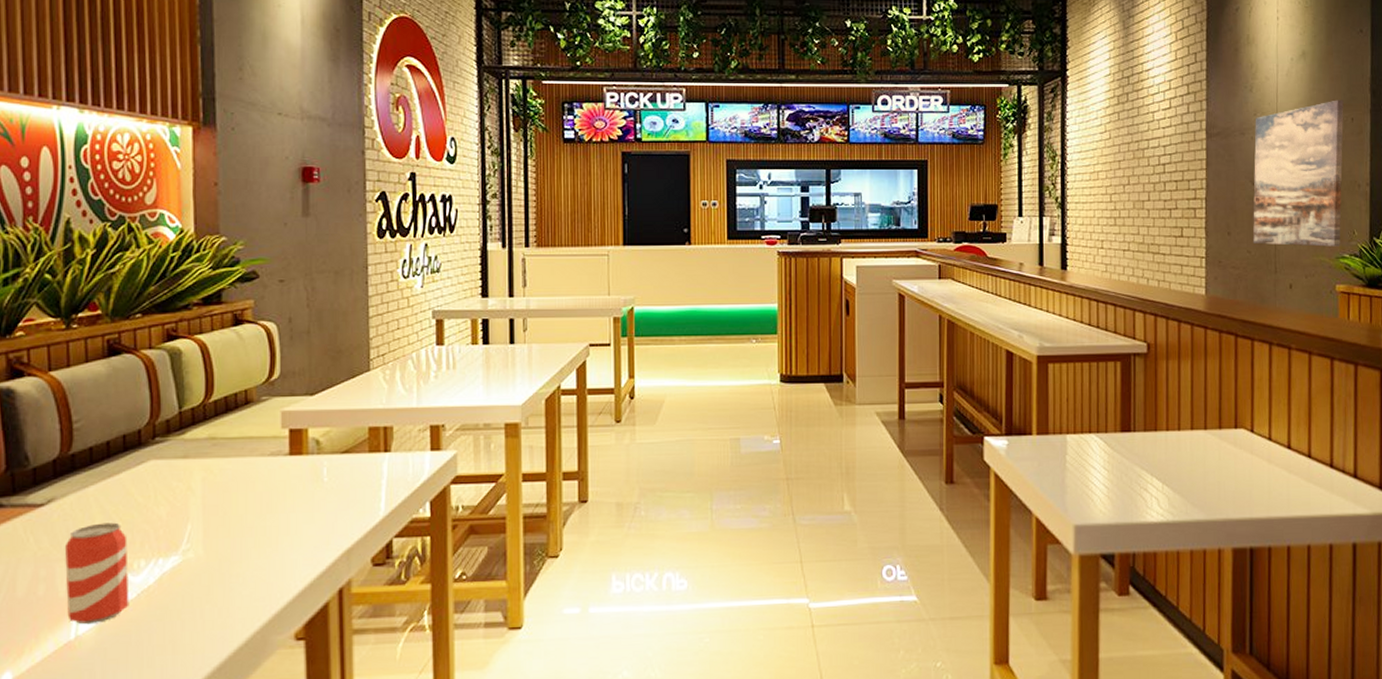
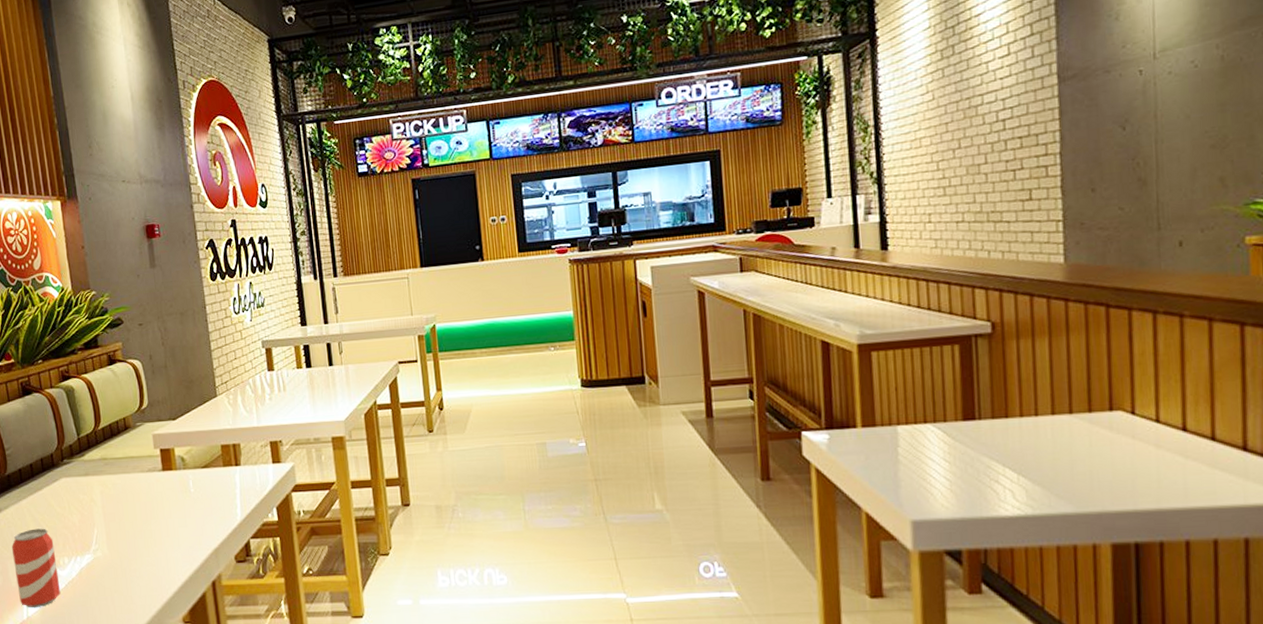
wall art: present [1252,100,1344,247] -> none [1124,11,1251,199]

